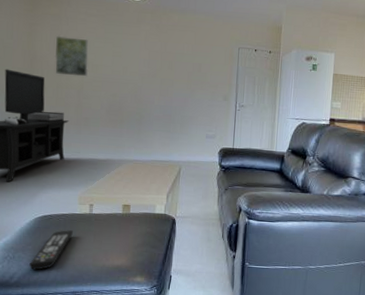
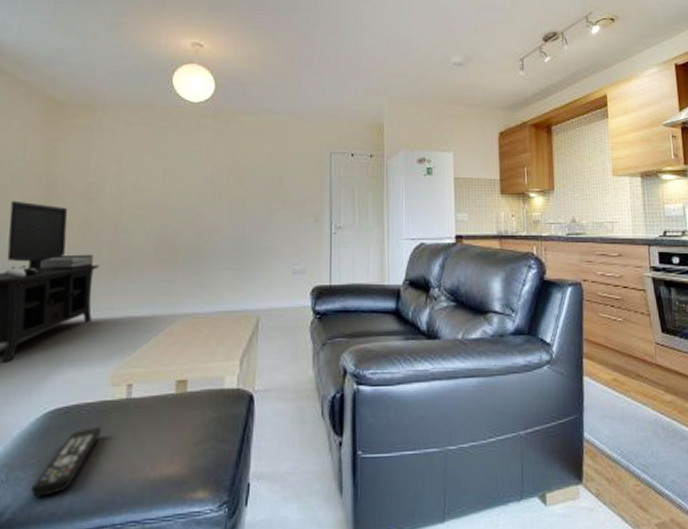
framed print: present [54,35,89,77] -> none [82,152,130,204]

